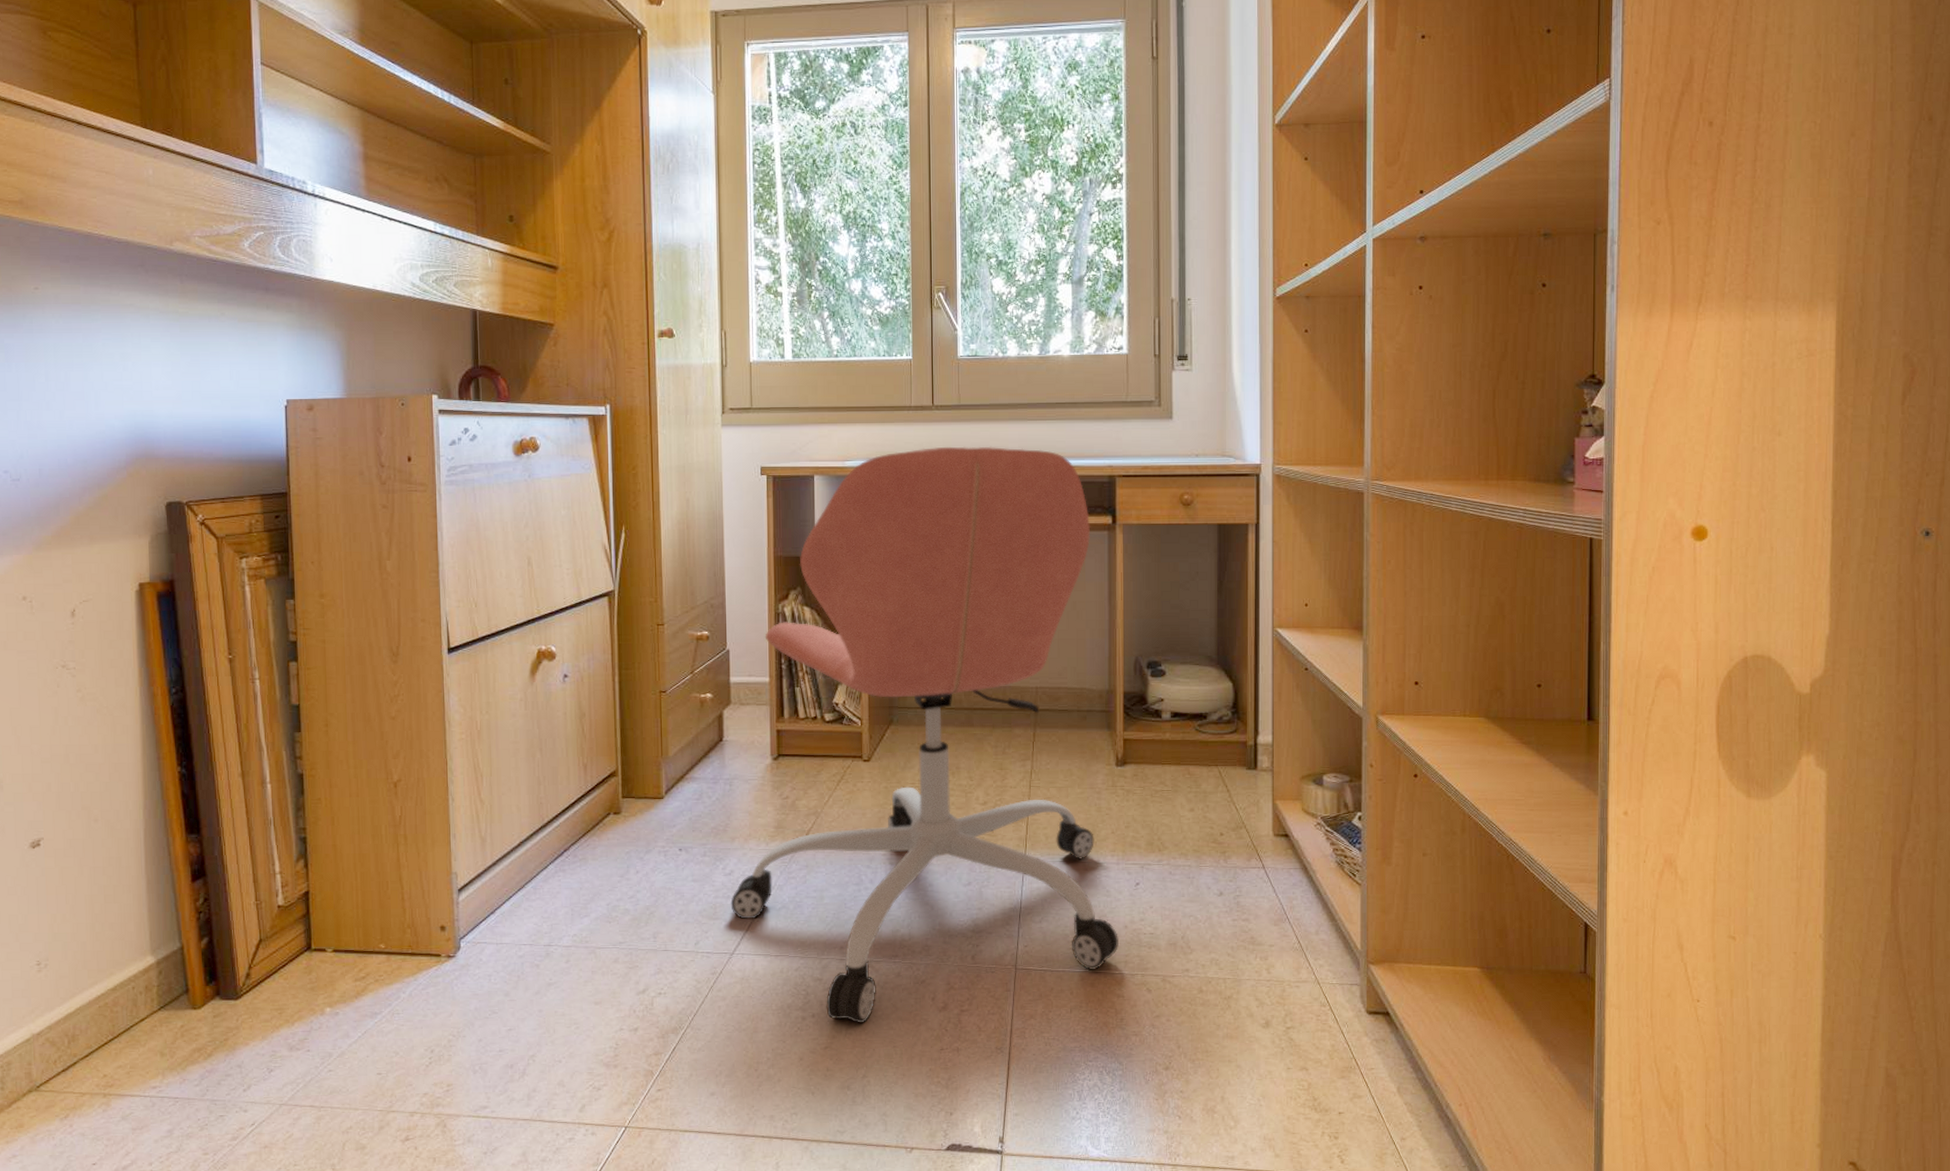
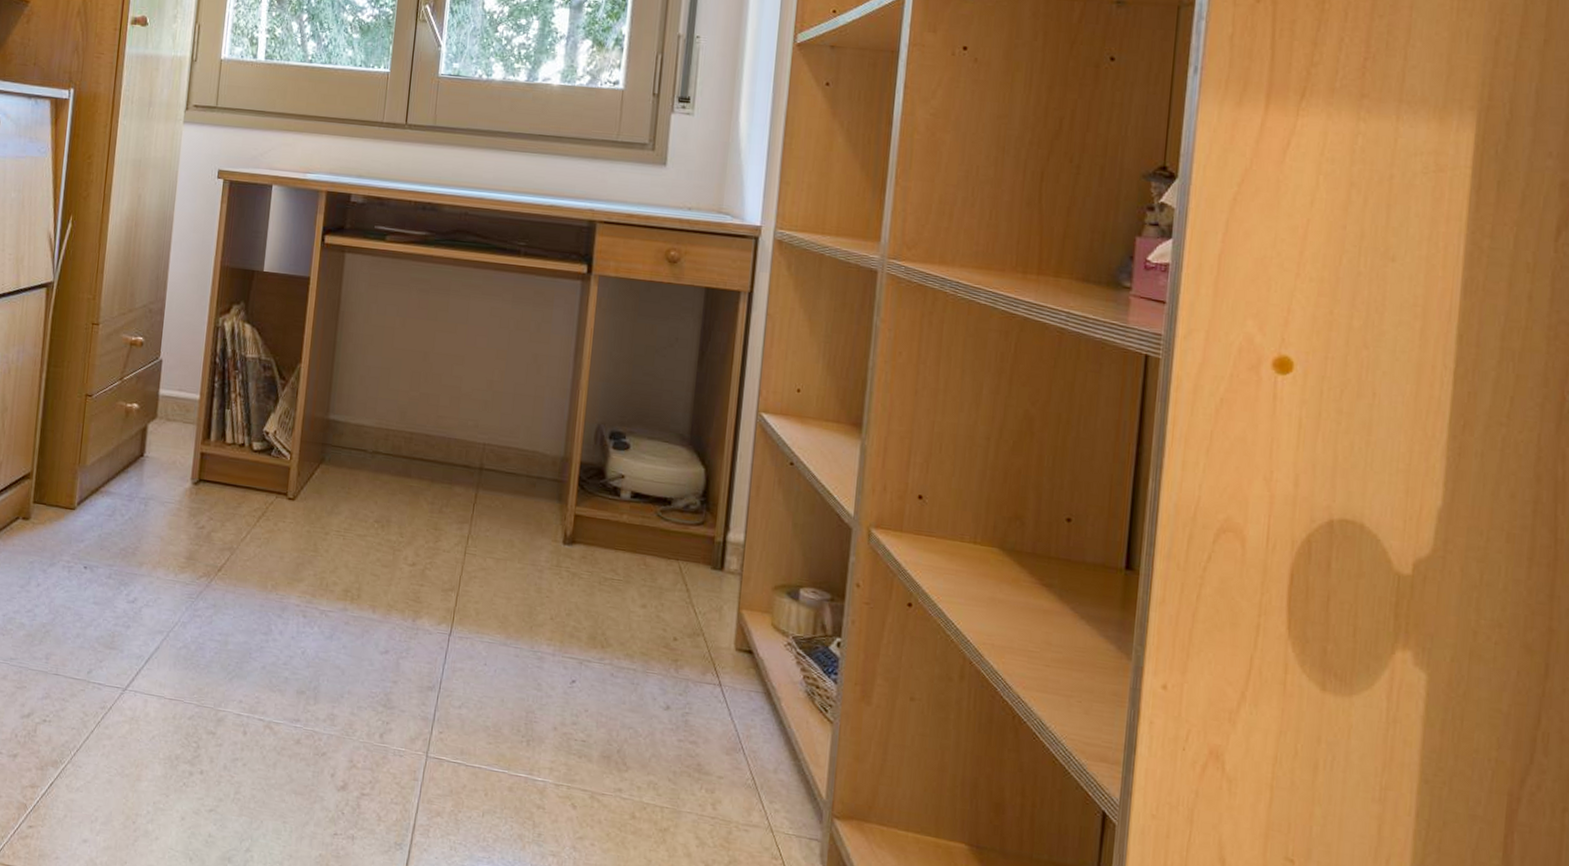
office chair: present [730,446,1120,1024] -> none [129,168,563,791]

